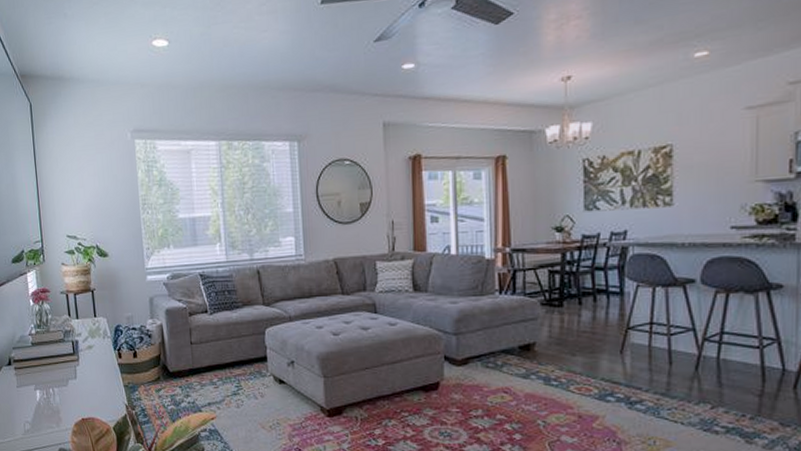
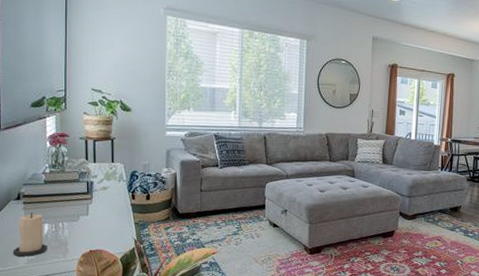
candle: none [9,379,41,427] -> present [12,213,47,257]

